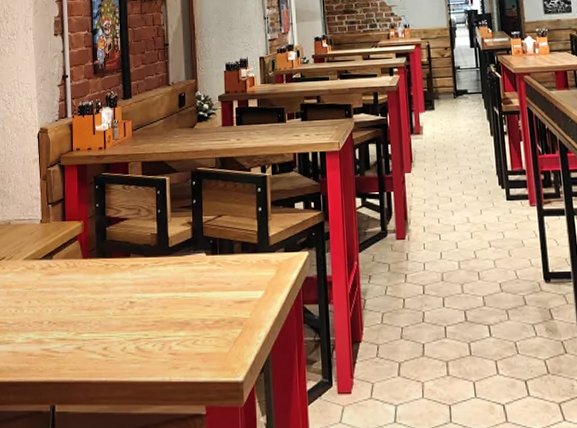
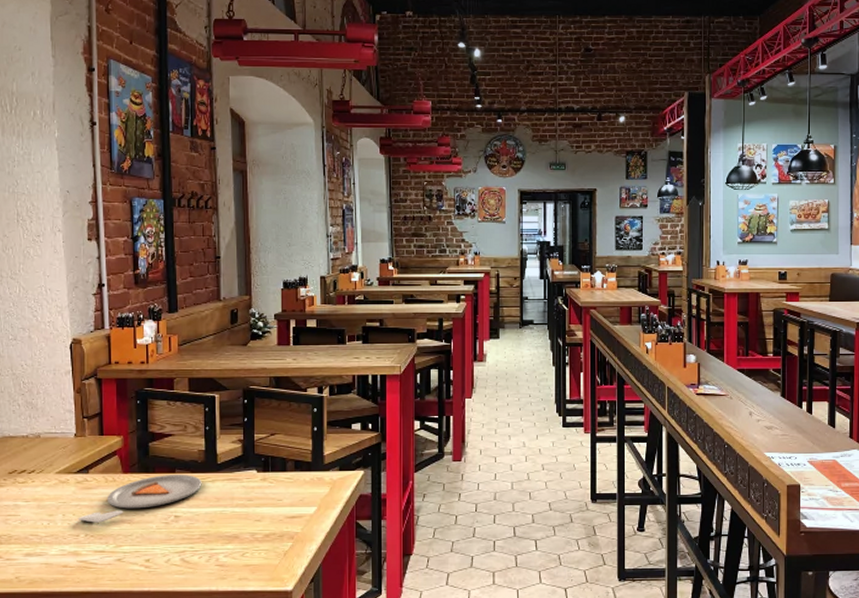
dinner plate: none [42,258,155,310] -> present [77,474,202,523]

